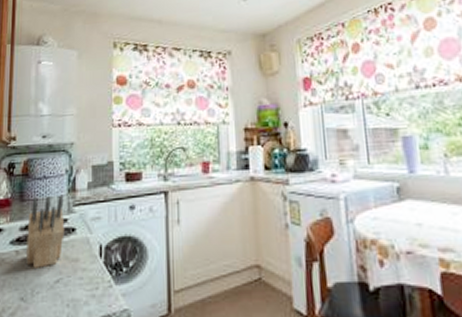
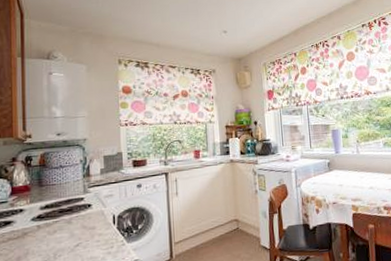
knife block: present [26,194,65,268] -> none [47,179,82,238]

